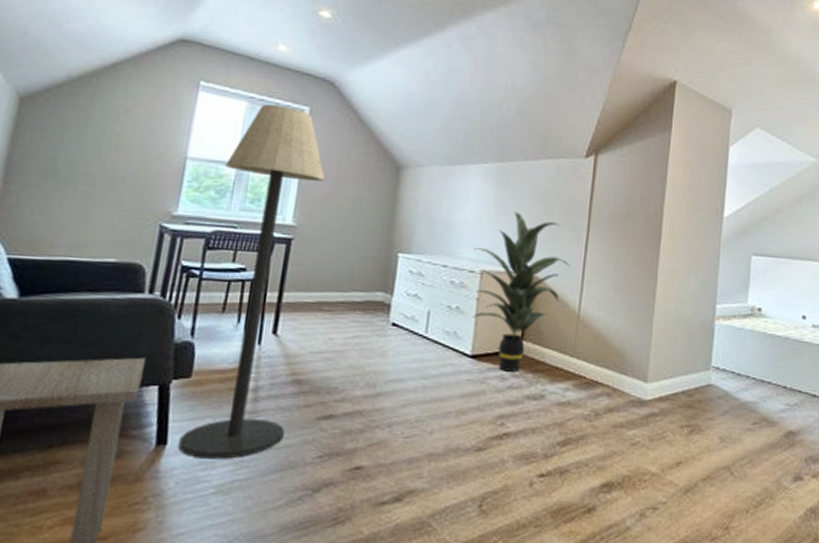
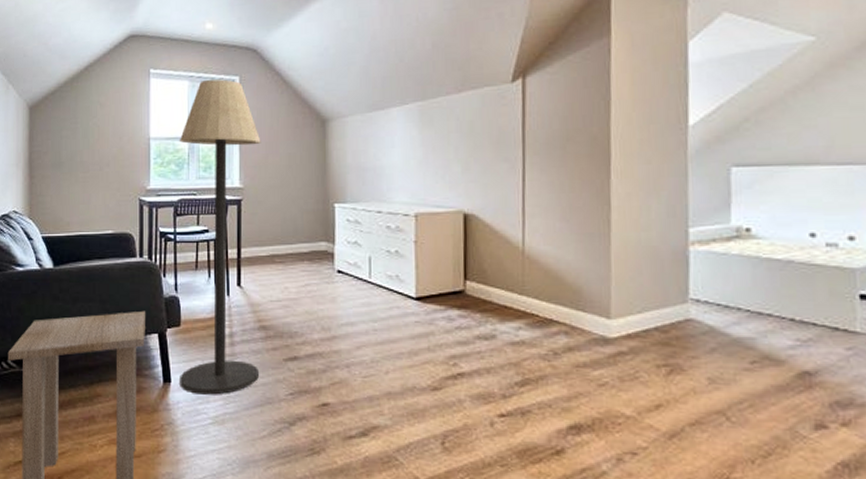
indoor plant: present [471,211,570,372] -> none [405,149,508,312]

